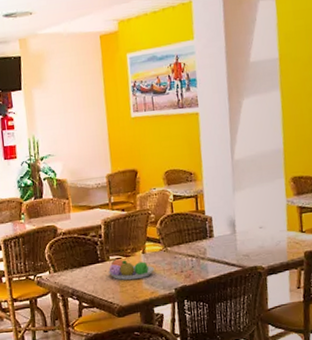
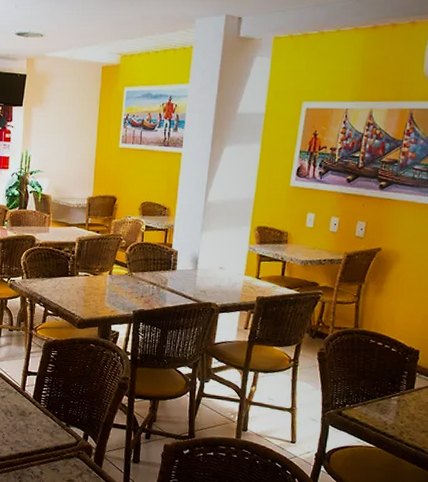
fruit bowl: present [108,259,155,280] -> none [75,276,118,297]

